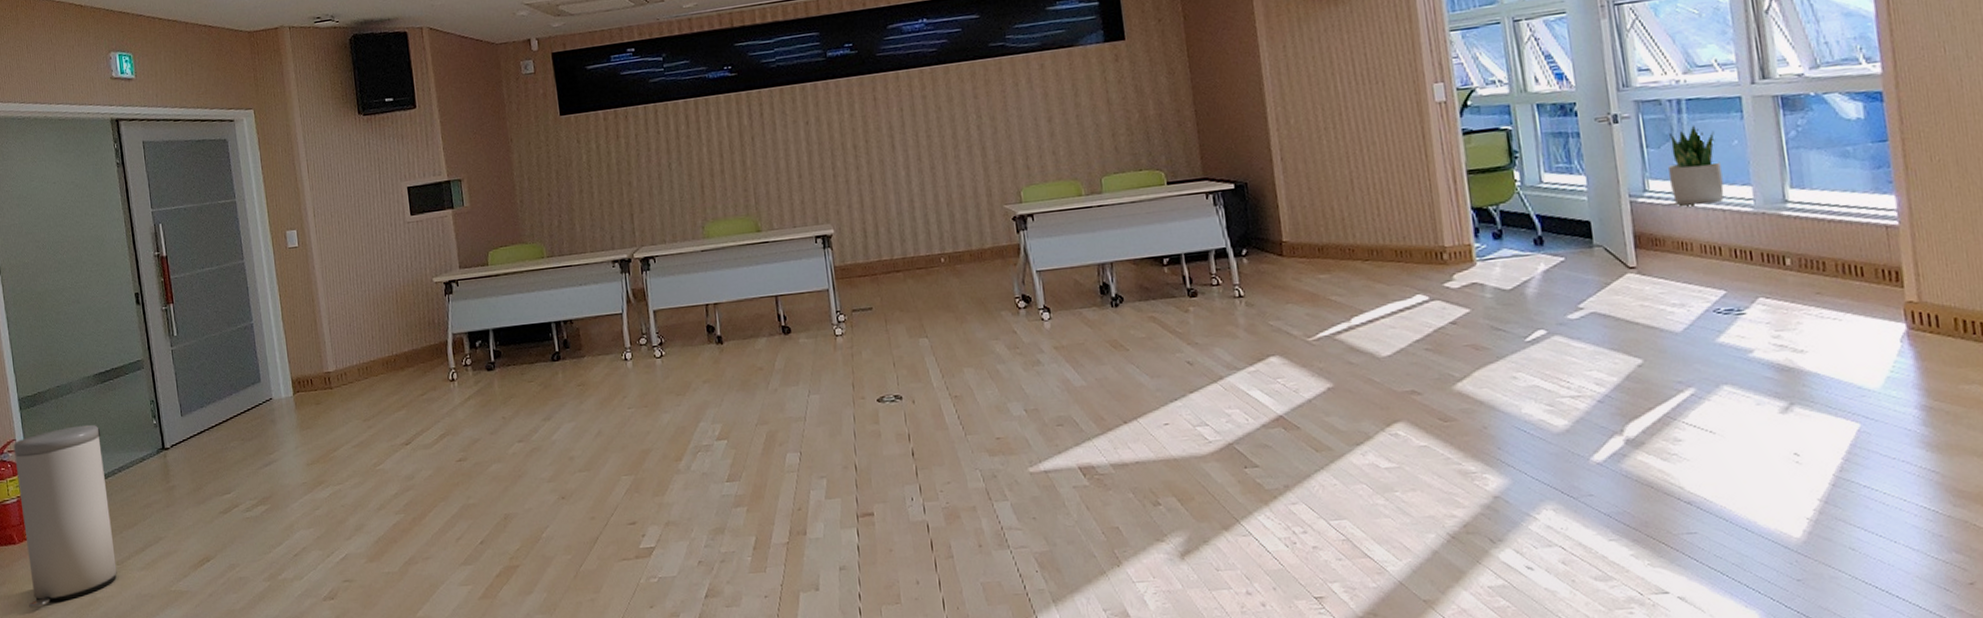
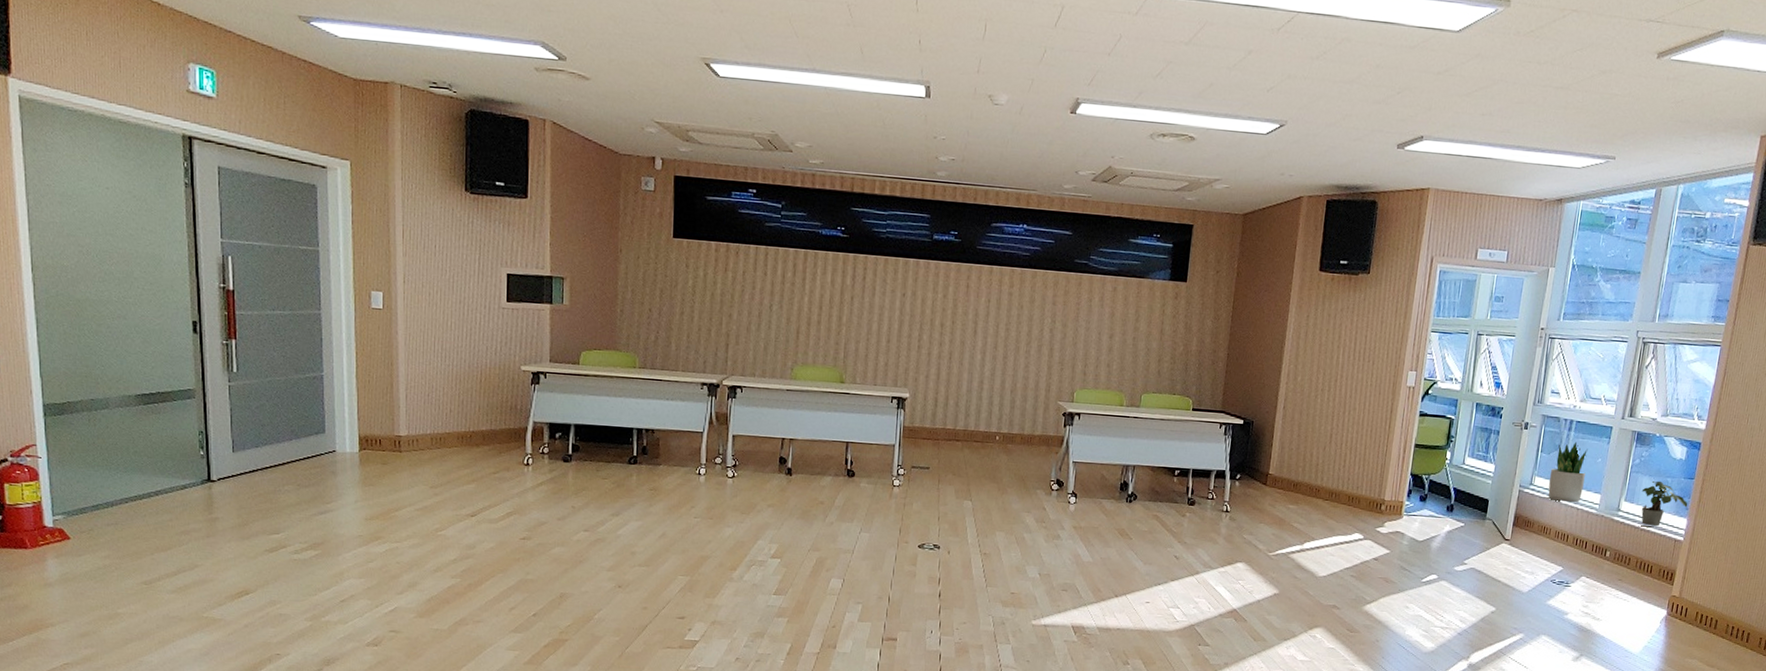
pedal bin: present [13,424,117,608] -> none [33,442,144,614]
potted plant: none [1812,152,1891,215] -> present [1641,481,1688,527]

